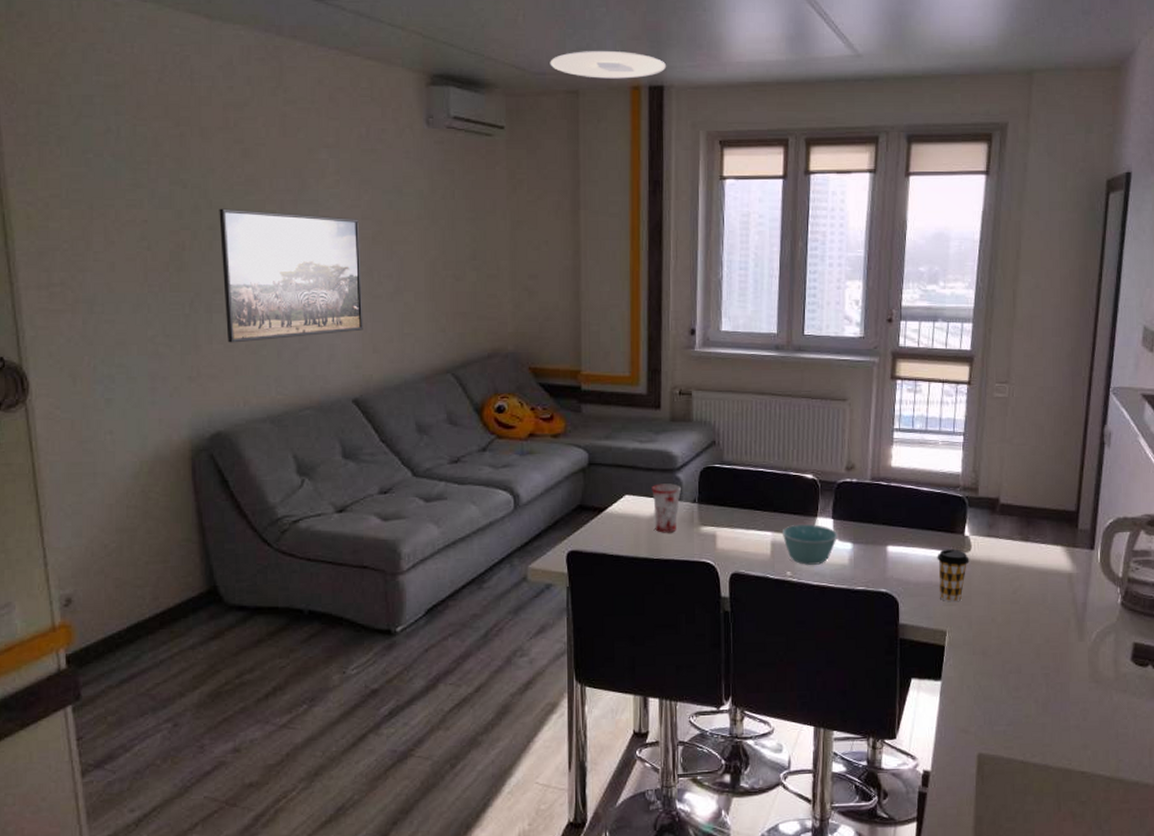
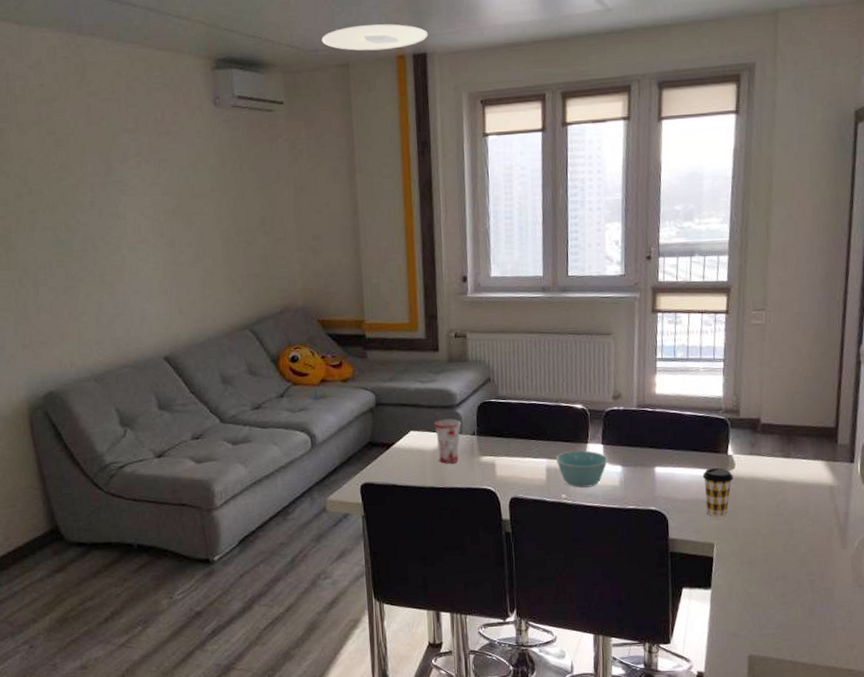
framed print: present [219,208,363,343] -> none [38,193,169,313]

